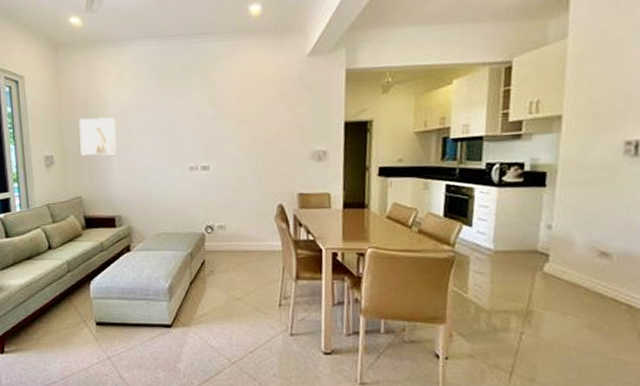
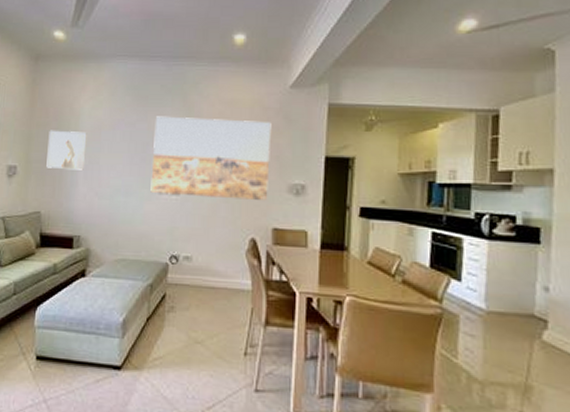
wall art: none [179,92,292,171] -> present [150,116,272,201]

